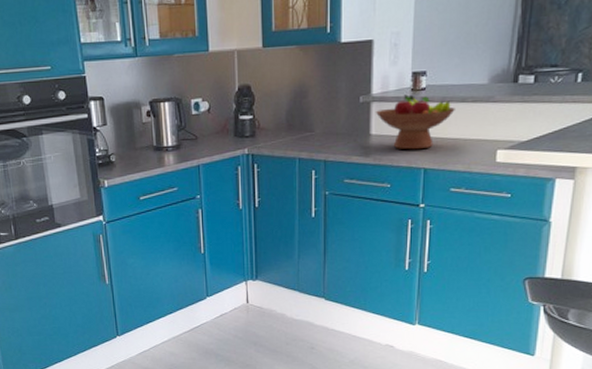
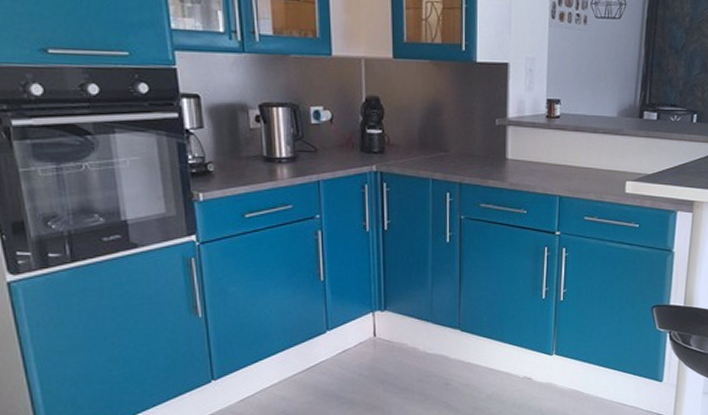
fruit bowl: present [375,94,455,150] -> none [511,121,588,177]

